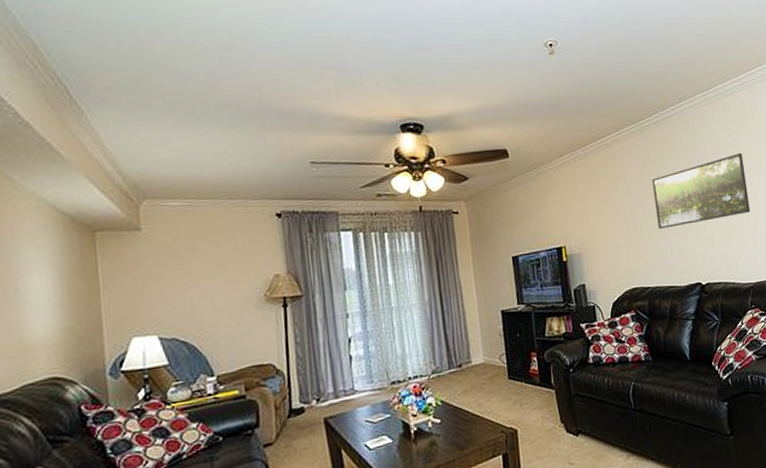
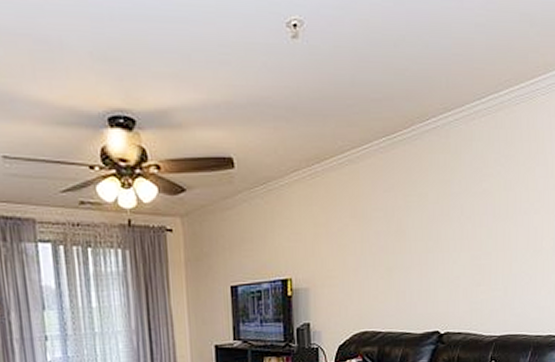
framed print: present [652,152,751,229] -> none [399,182,509,267]

